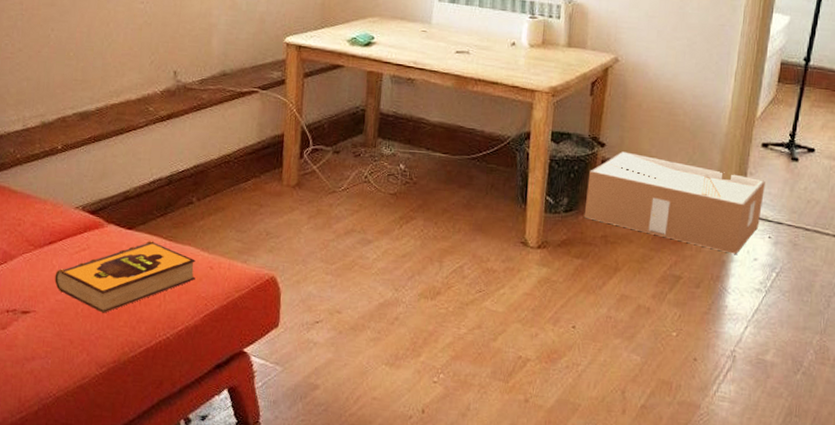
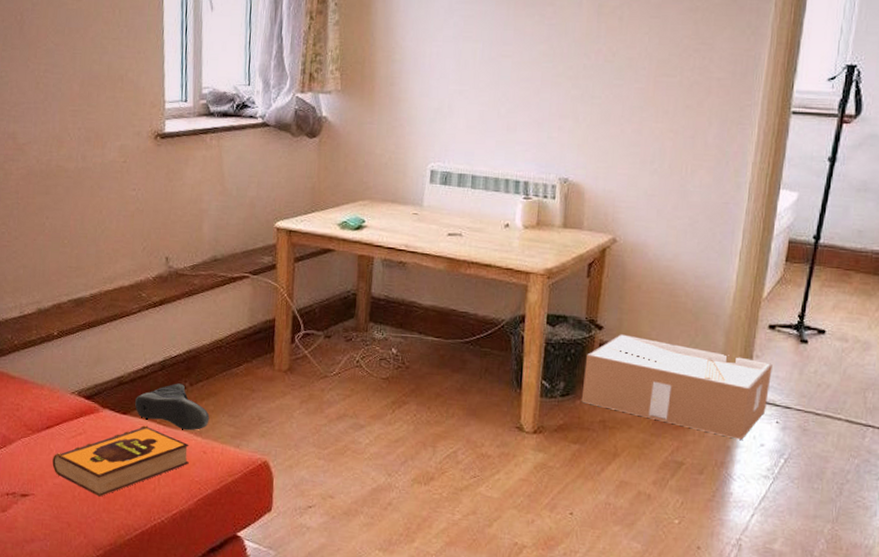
sneaker: none [141,198,217,246] -> present [135,383,210,431]

